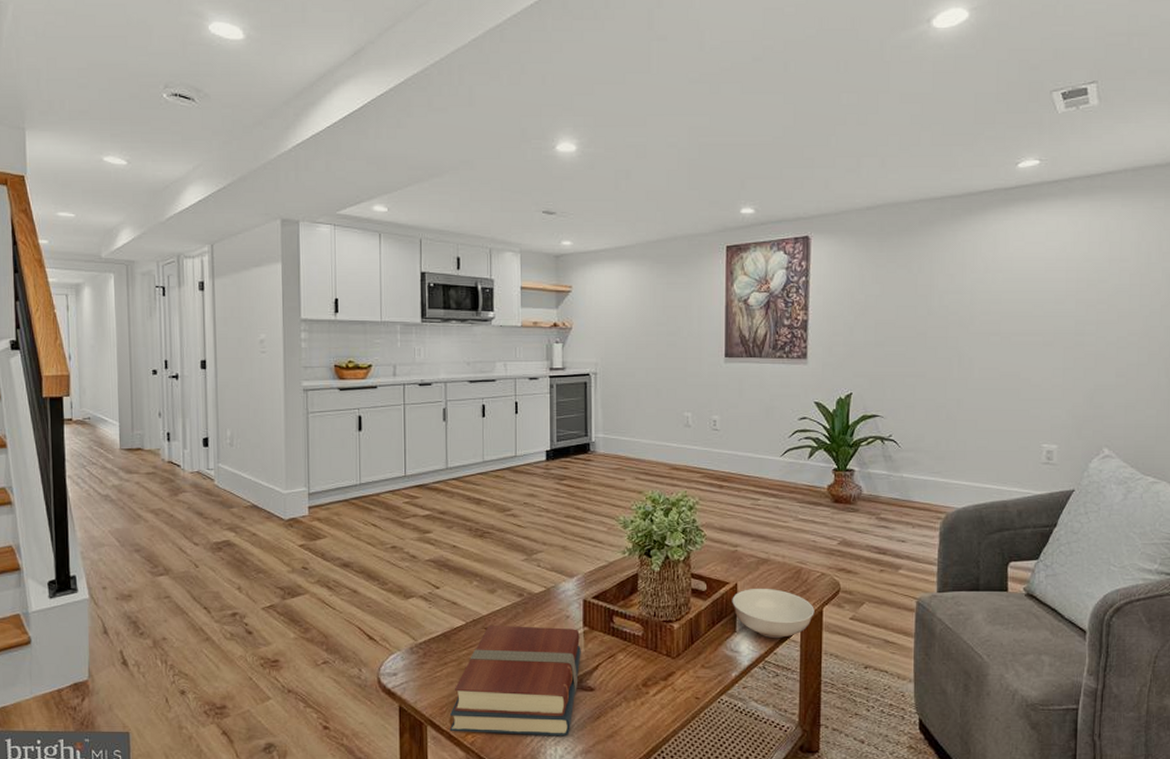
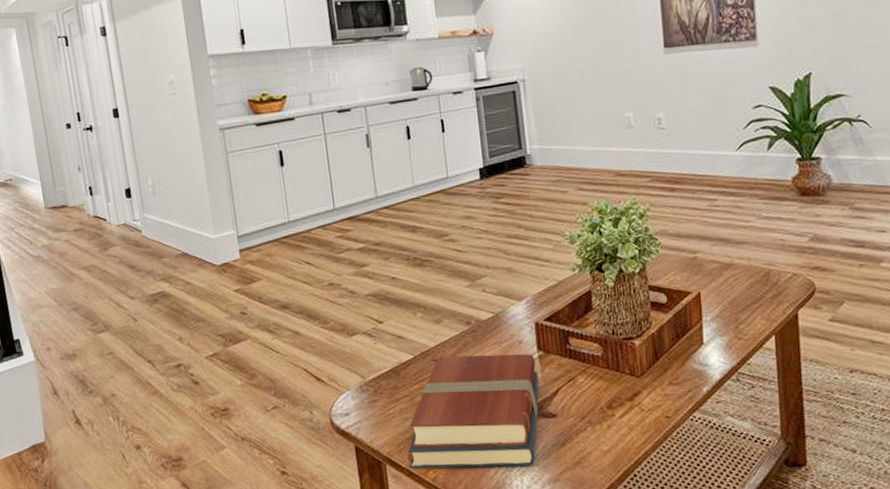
kettle: none [491,351,512,374] -> present [409,67,433,93]
bowl: present [732,588,815,639] -> none [696,294,789,348]

